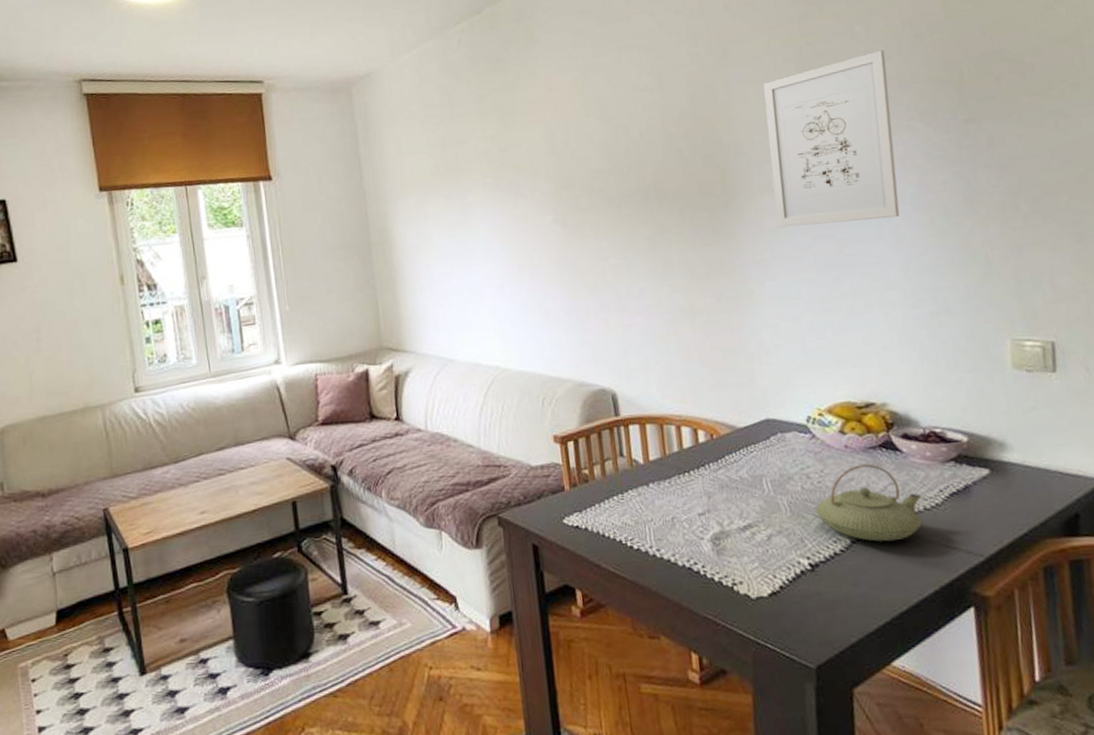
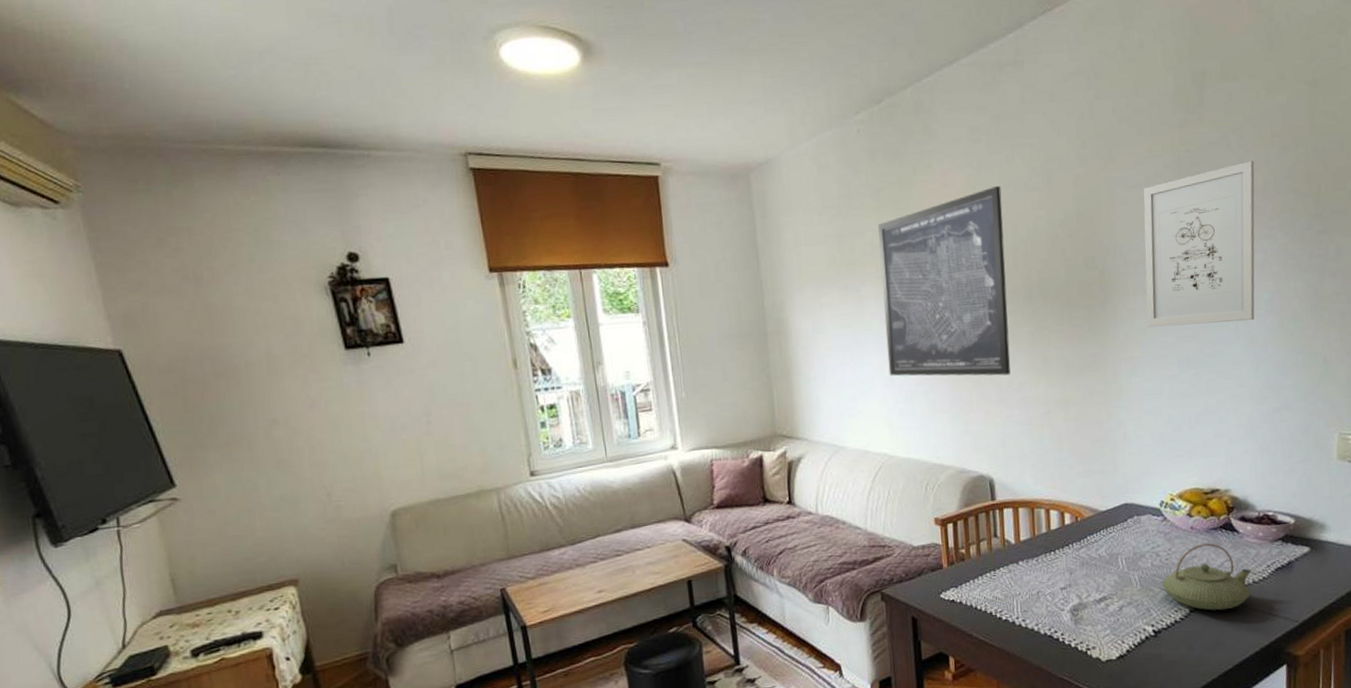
wall art: none [482,87,629,285] -> present [878,185,1011,376]

